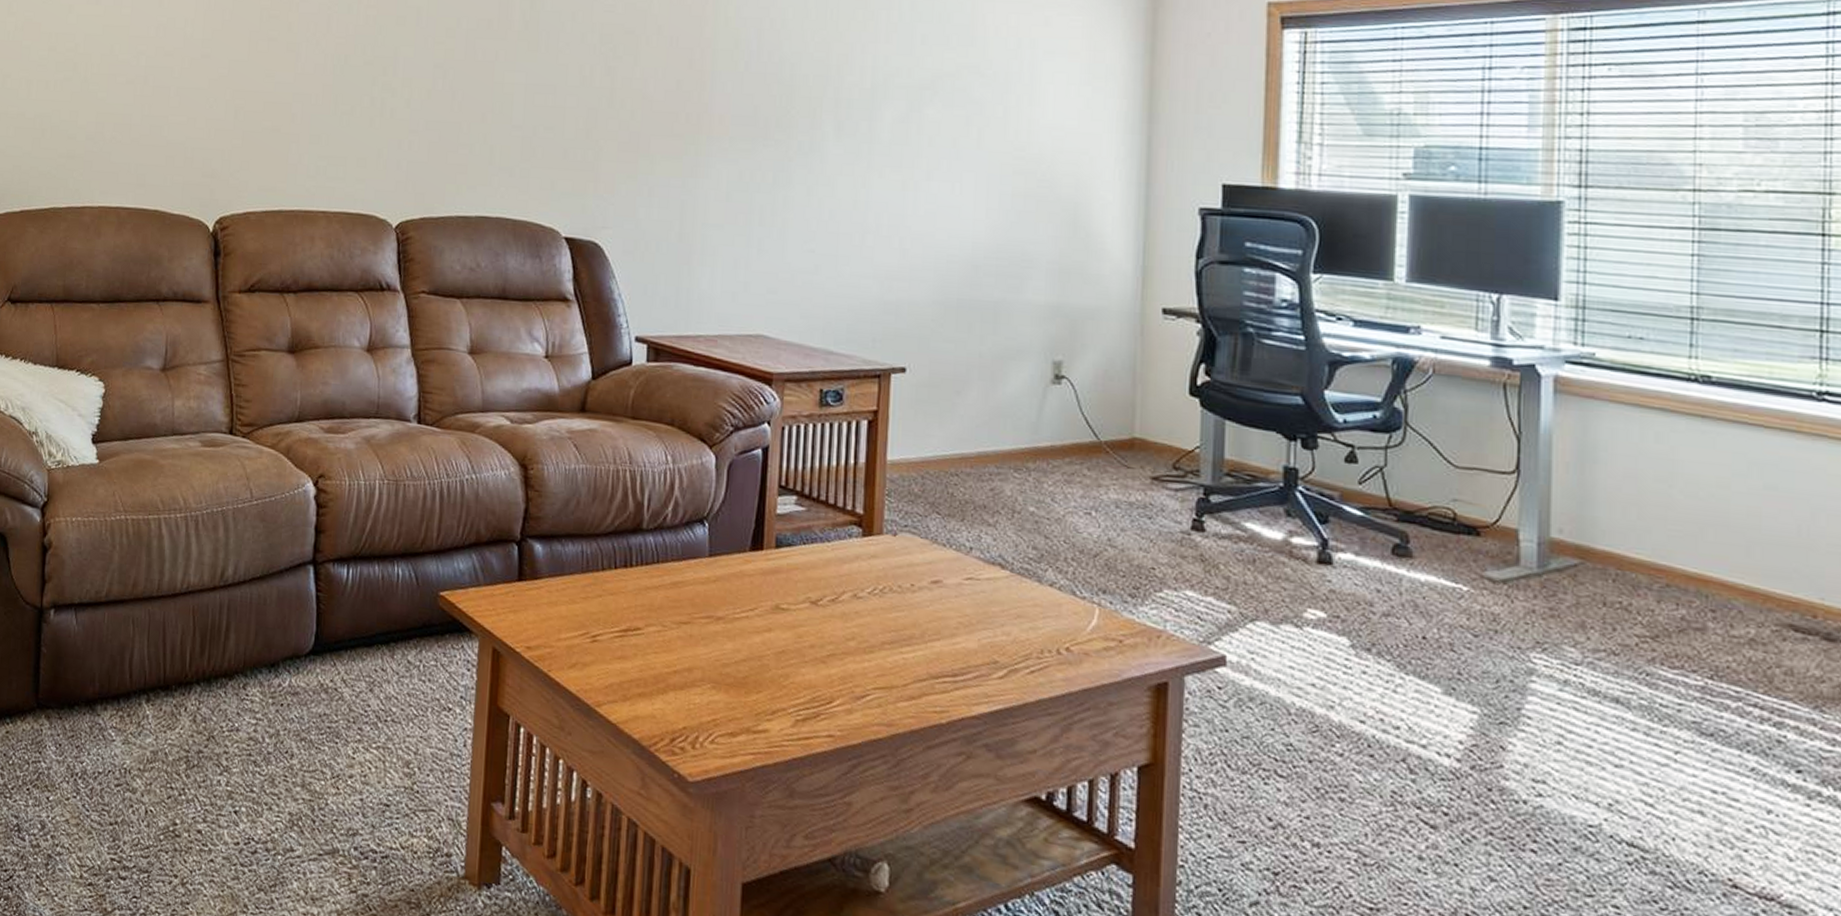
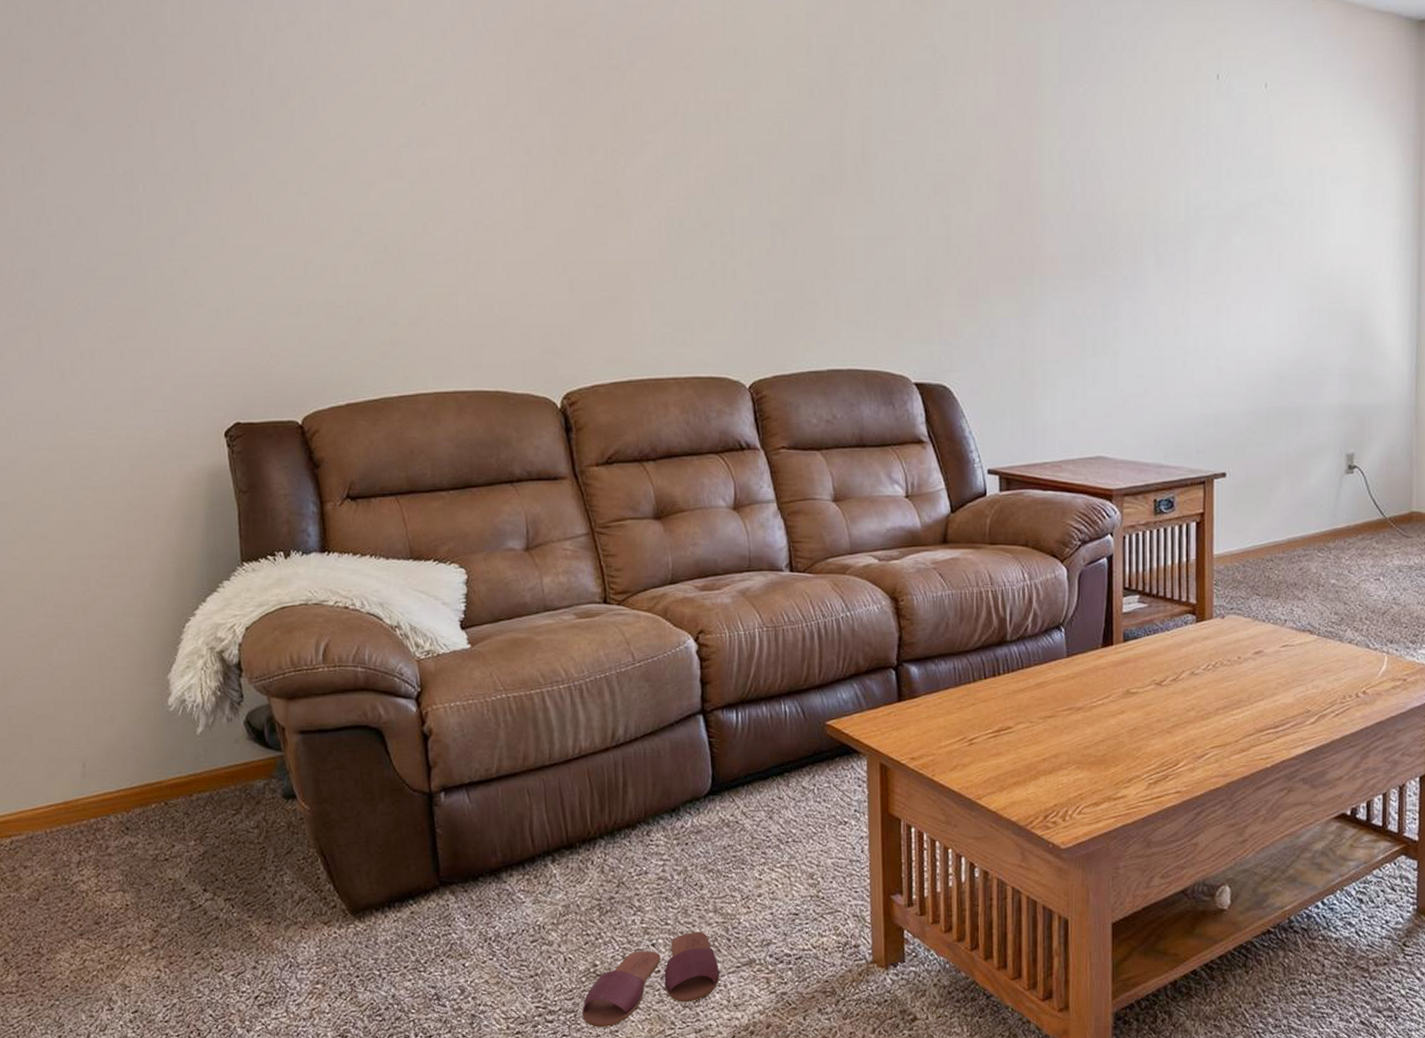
slippers: none [155,805,300,897] -> present [582,931,719,1028]

